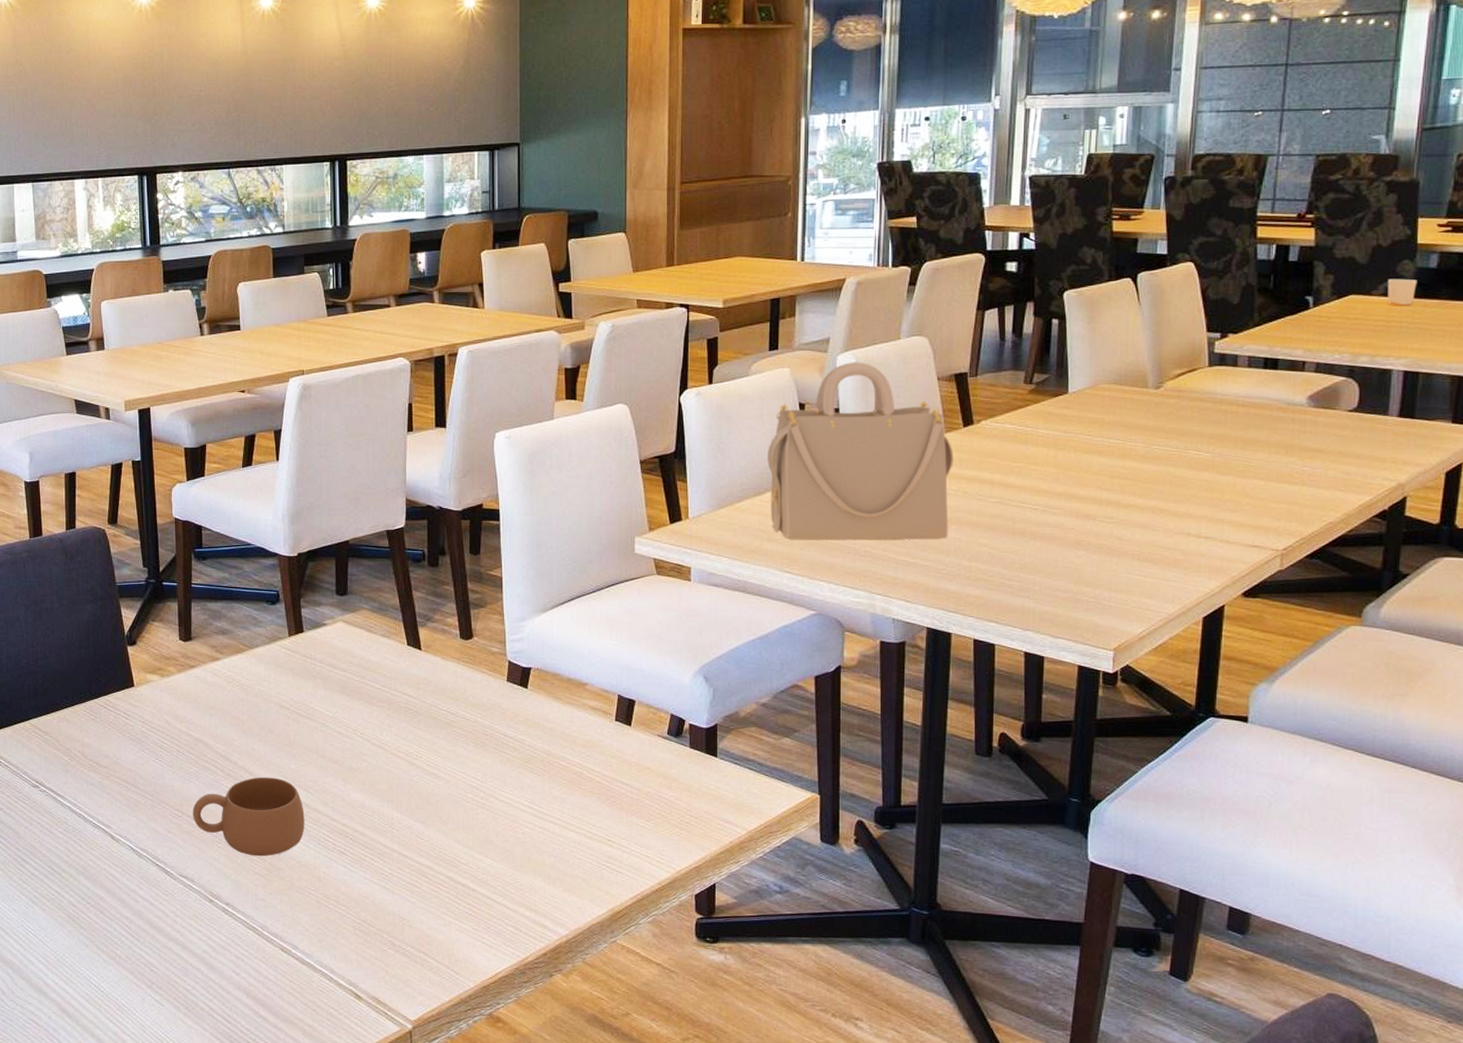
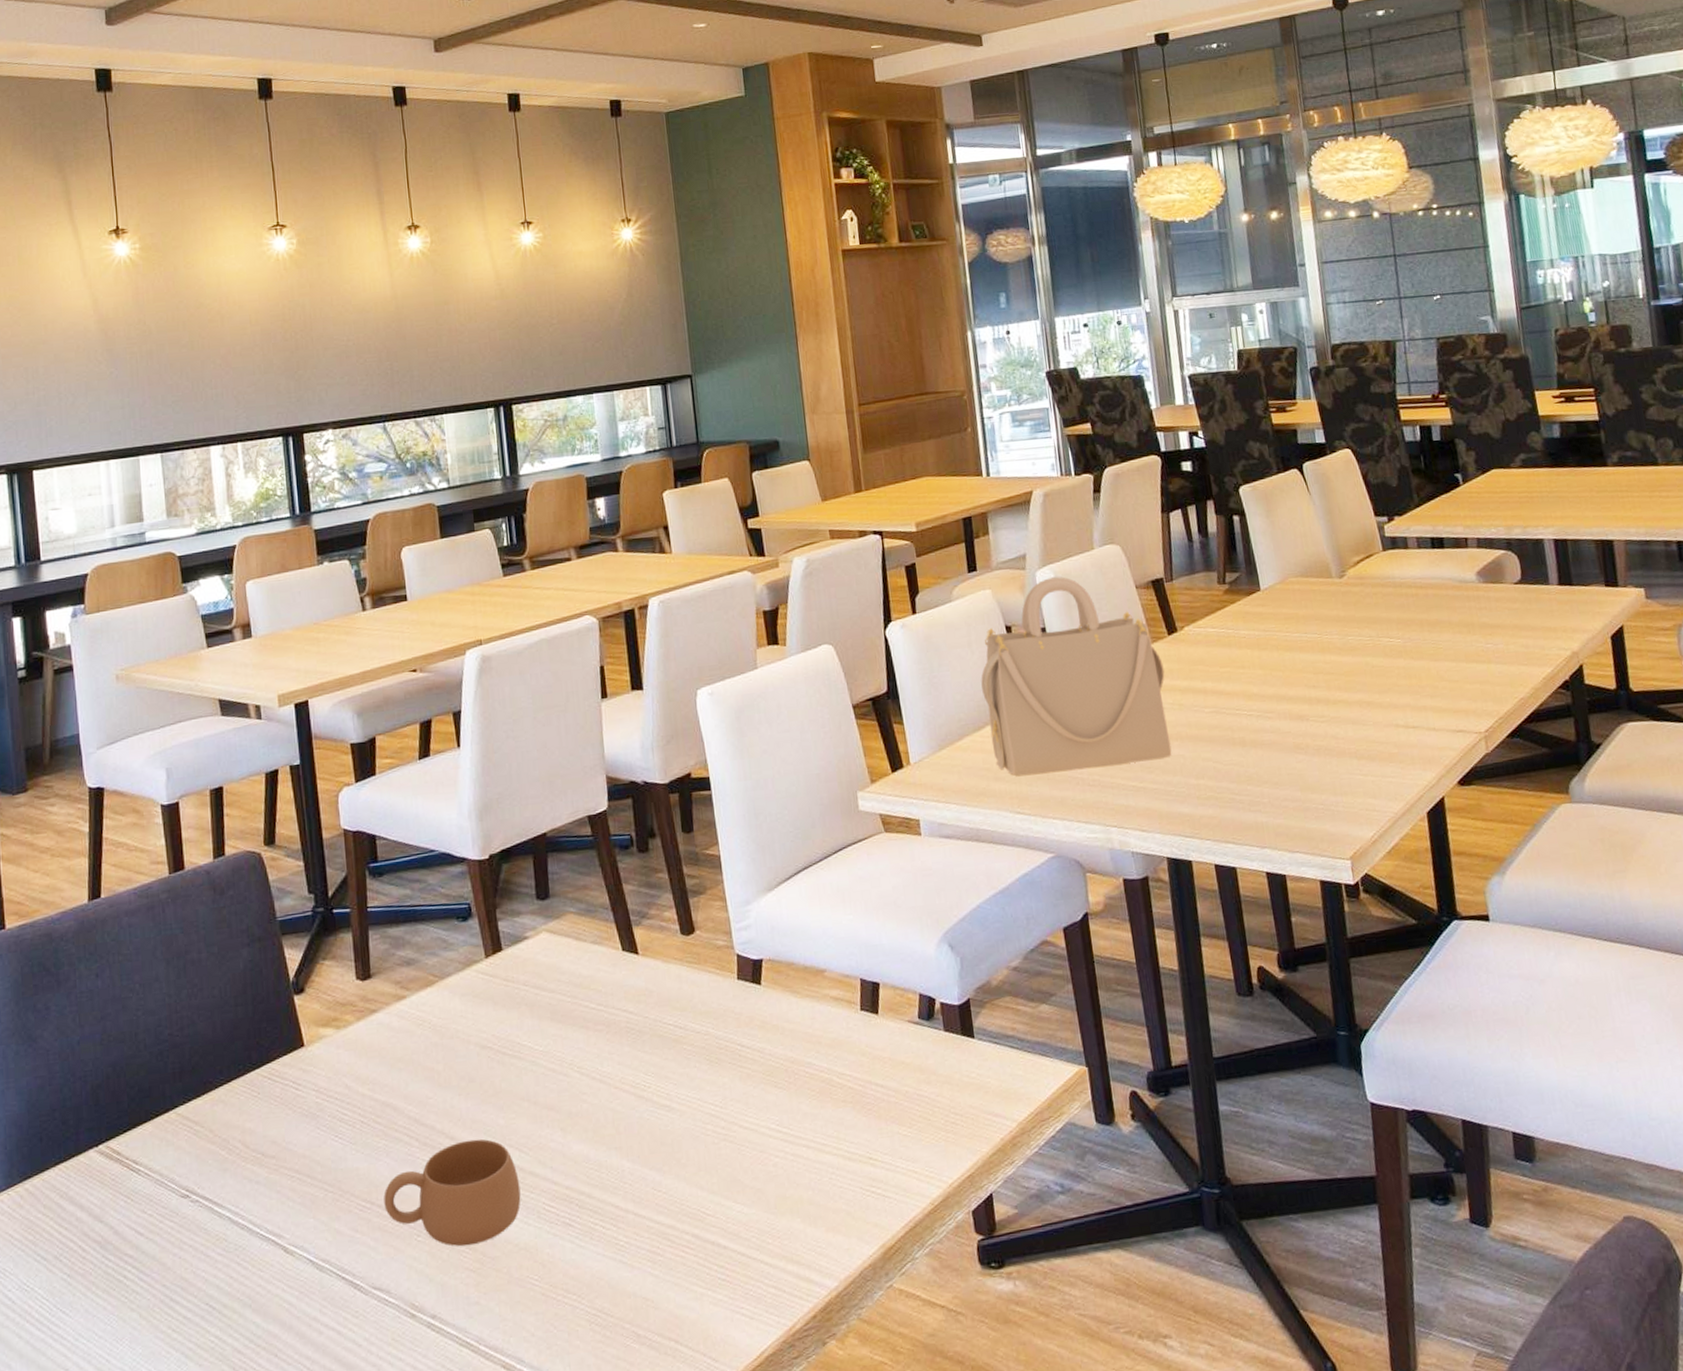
cup: present [1387,278,1418,307] -> none [1522,449,1548,478]

